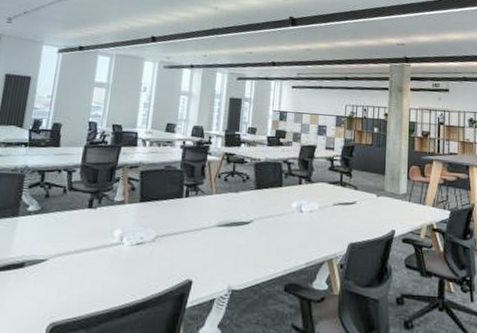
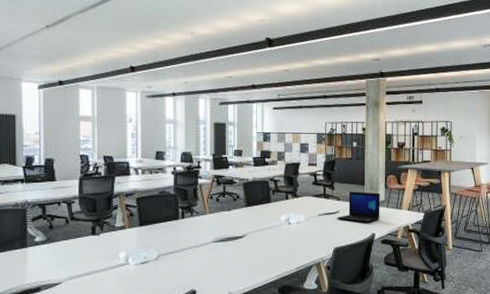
laptop: none [352,181,402,217] -> present [336,191,380,223]

